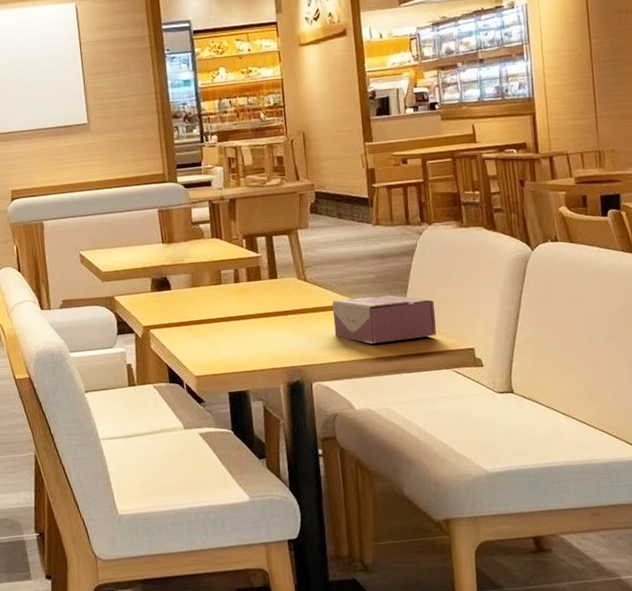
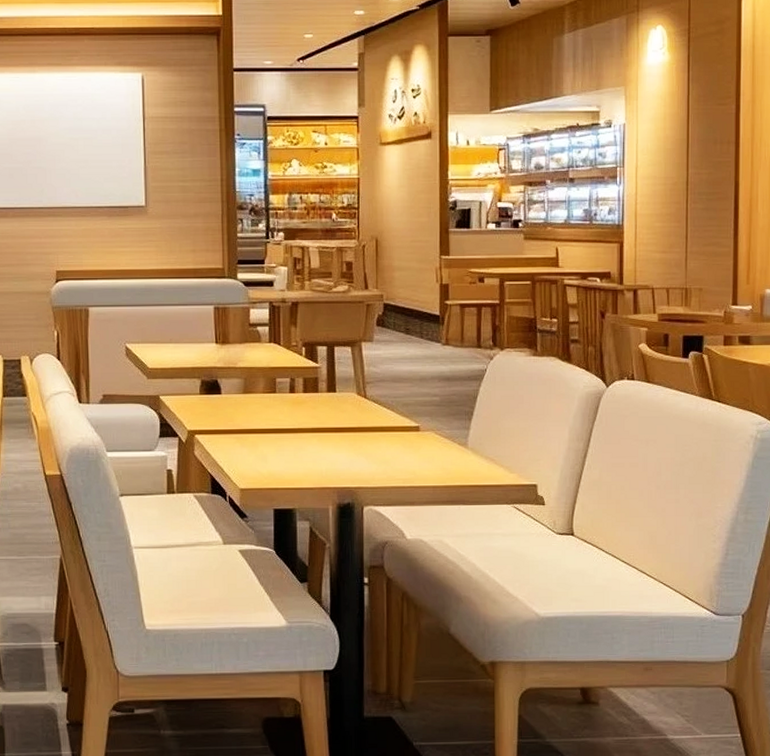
tissue box: present [332,295,437,344] -> none [391,420,500,471]

